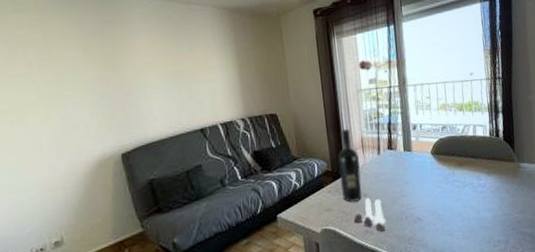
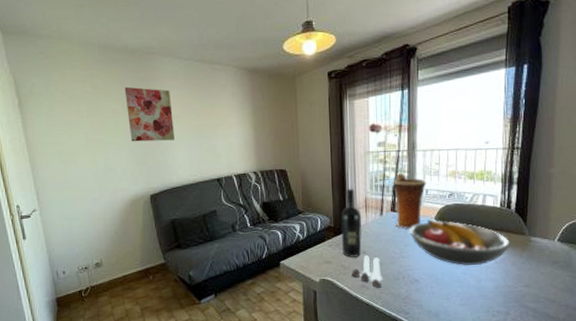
wall art: none [84,31,148,94] -> present [124,86,174,142]
vase: none [387,109,420,166] -> present [393,173,427,229]
fruit bowl: none [407,154,504,199] -> present [408,219,512,266]

